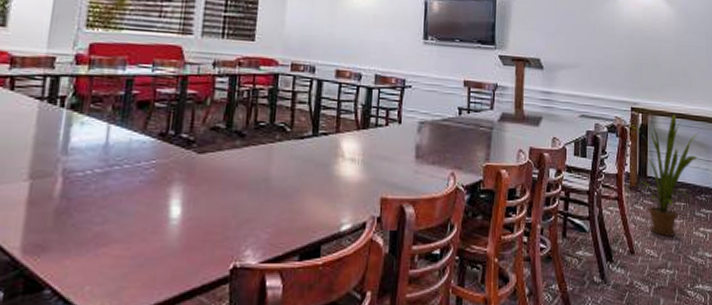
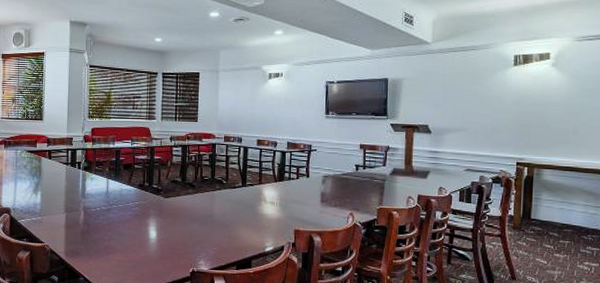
house plant: present [631,114,699,236] -> none [516,167,588,268]

